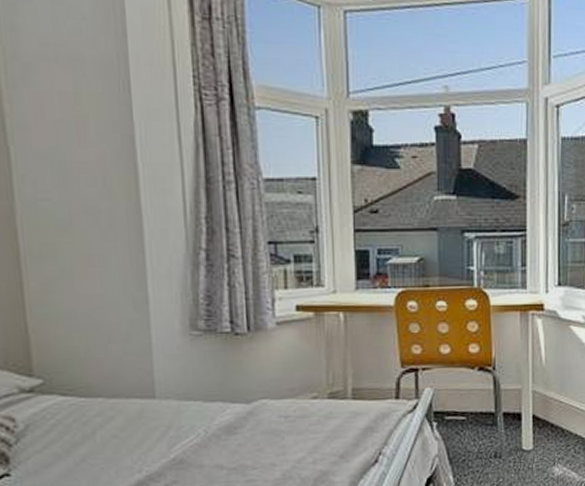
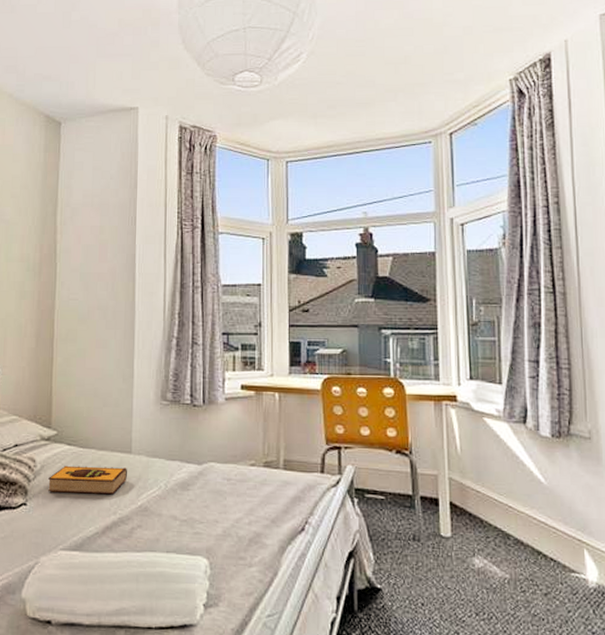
hardback book: none [38,416,152,456] -> present [48,465,127,495]

